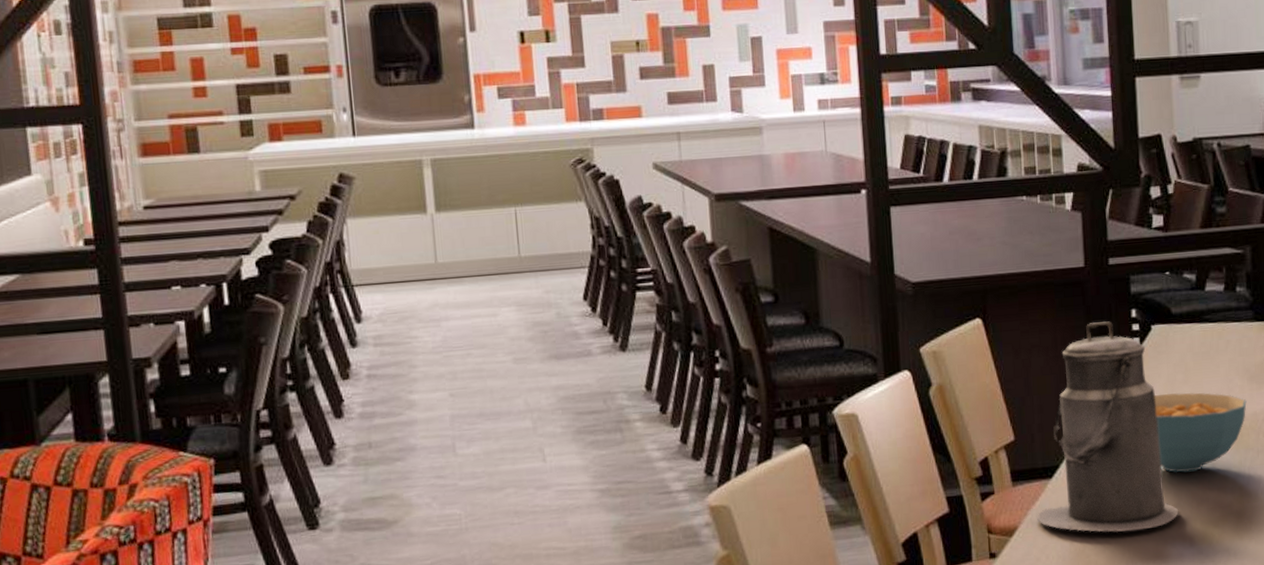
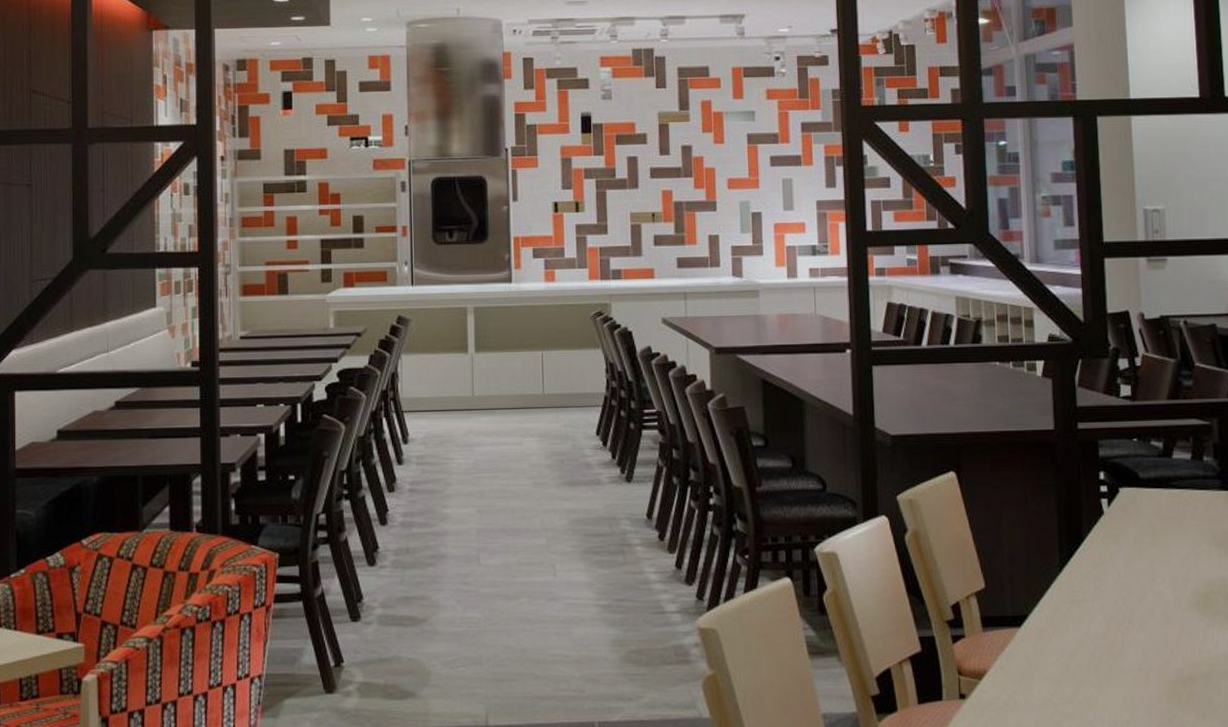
canister: present [1037,321,1179,535] -> none [1006,482,1147,686]
cereal bowl: present [1154,392,1247,473] -> none [1122,553,1215,631]

